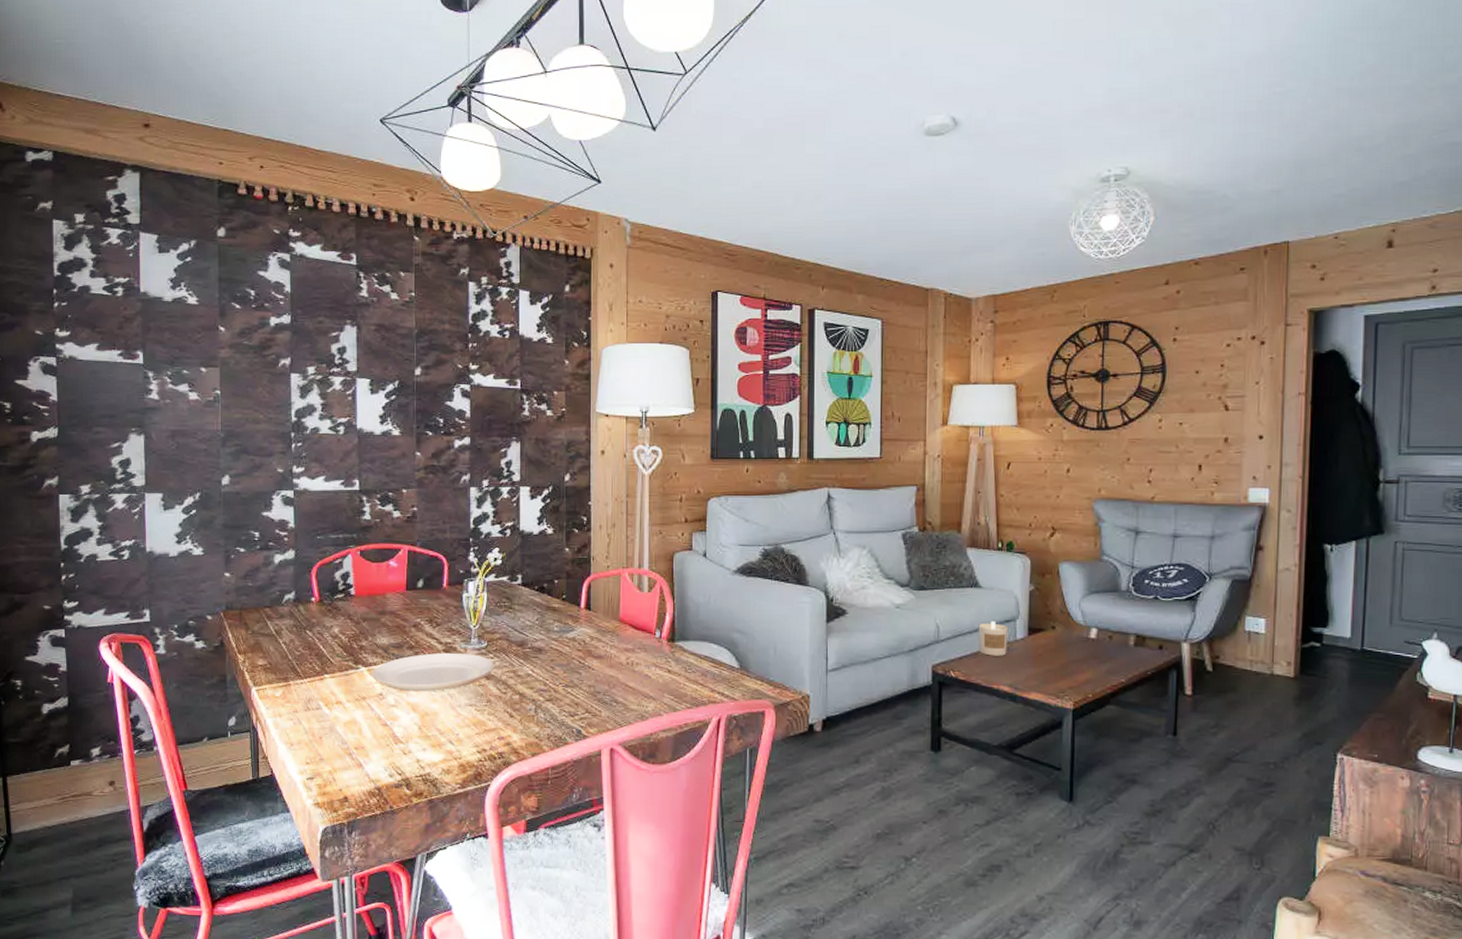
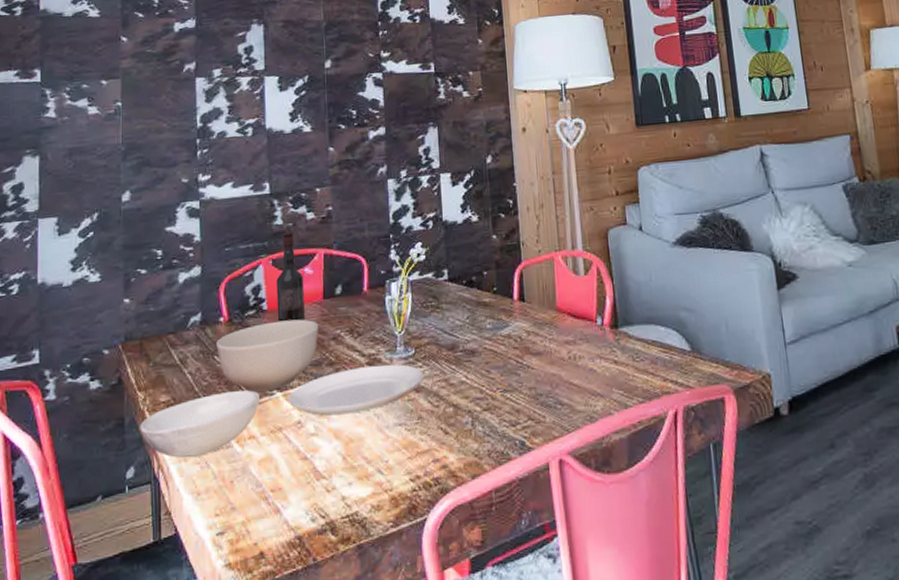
soup bowl: none [240,662,347,714] -> present [140,390,261,458]
bowl: none [308,605,402,666] -> present [216,319,319,393]
wine bottle: none [363,527,390,607] -> present [276,231,306,322]

